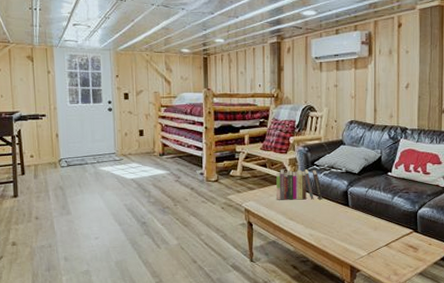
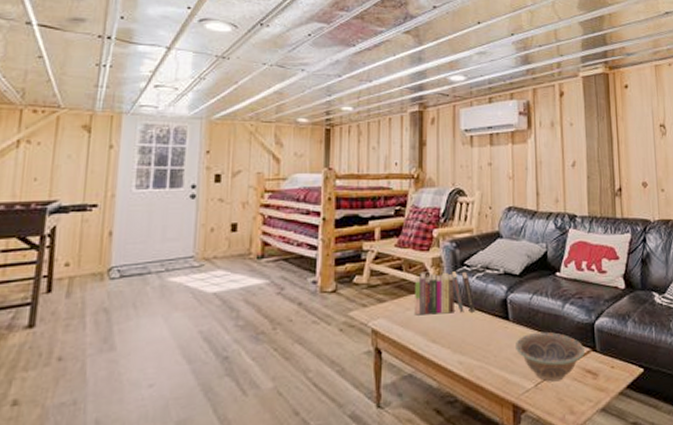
decorative bowl: none [354,216,408,252] -> present [516,331,585,382]

